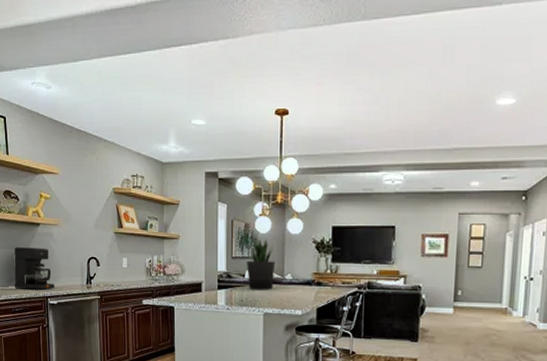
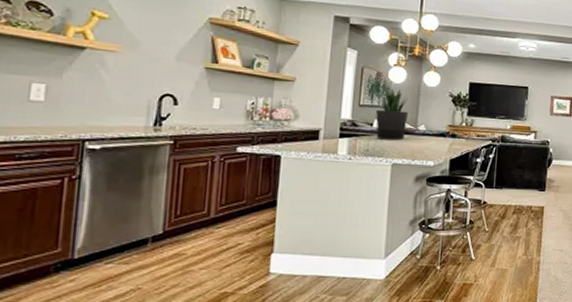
coffee maker: present [14,247,55,290] -> none [25,74,100,131]

